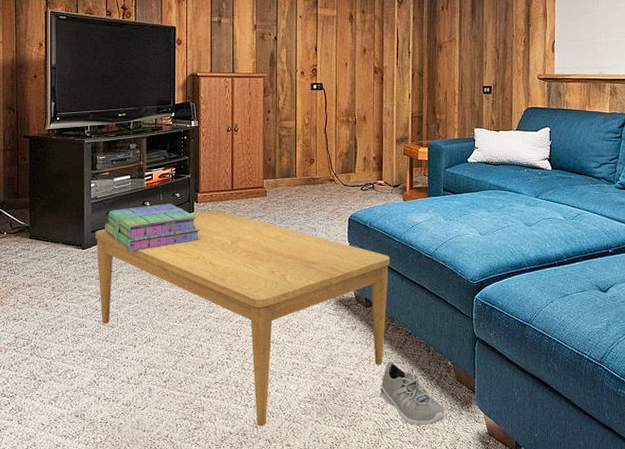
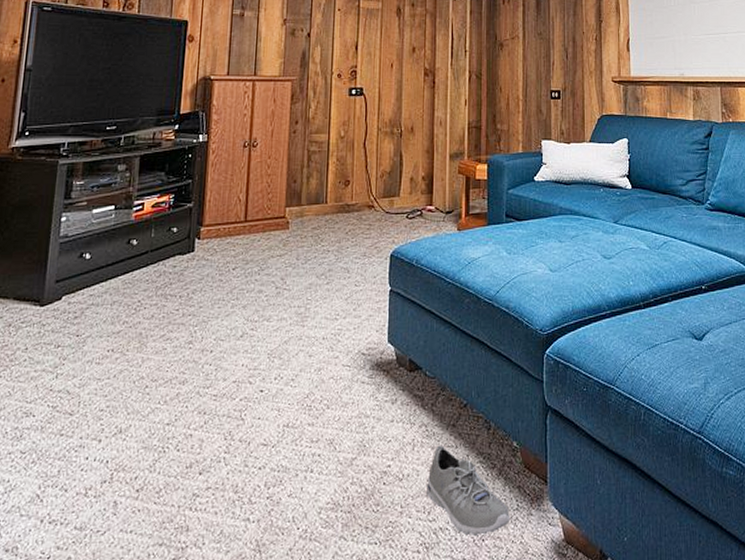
coffee table: present [95,210,389,427] -> none [56,248,440,550]
stack of books: present [105,203,201,251] -> none [74,241,201,307]

